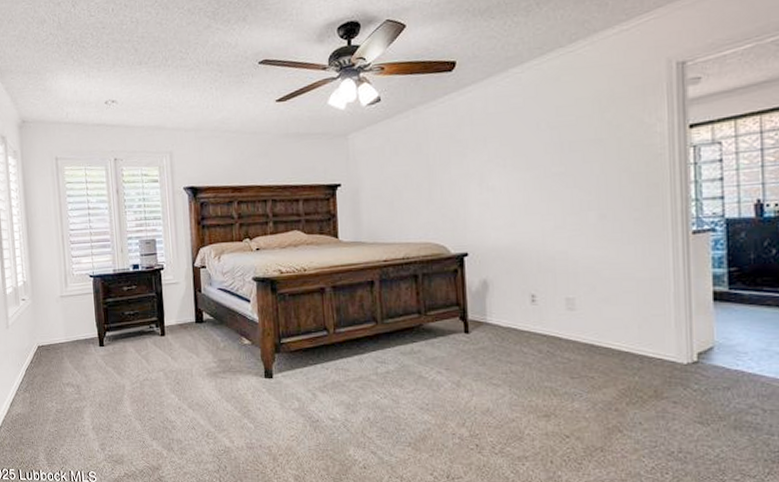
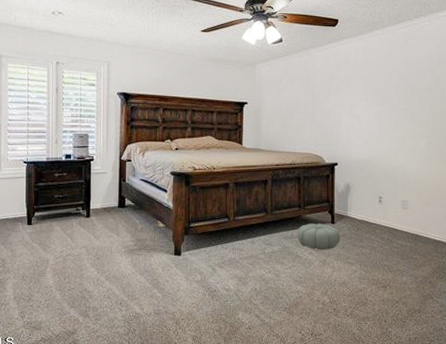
pouf: none [419,333,479,368] -> present [298,223,340,250]

